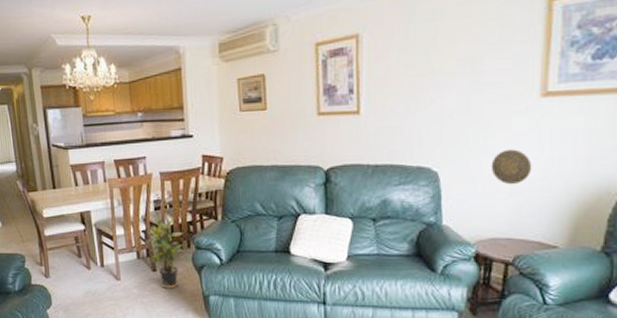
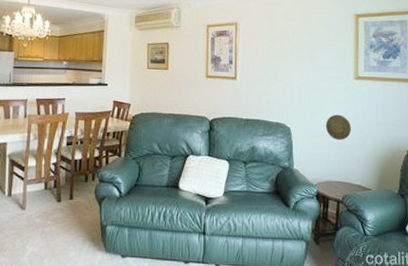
potted plant: present [145,215,183,289] -> none [54,150,90,219]

